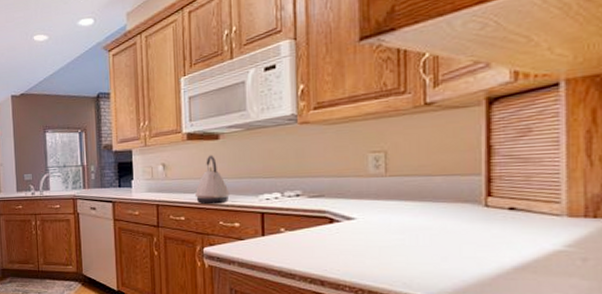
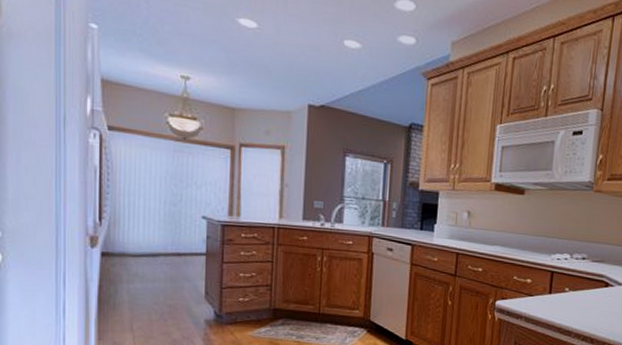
kettle: present [194,155,230,205] -> none [494,209,527,260]

